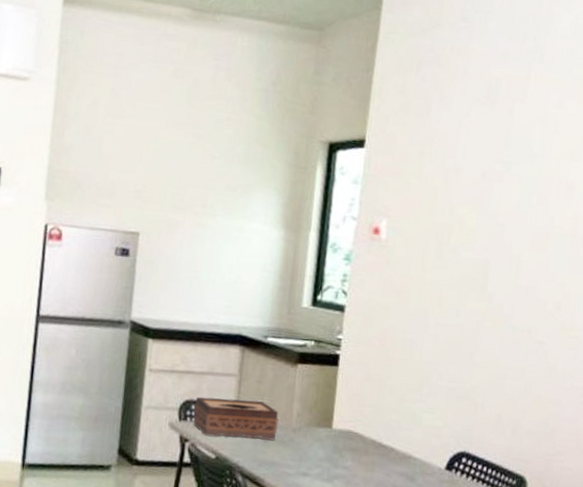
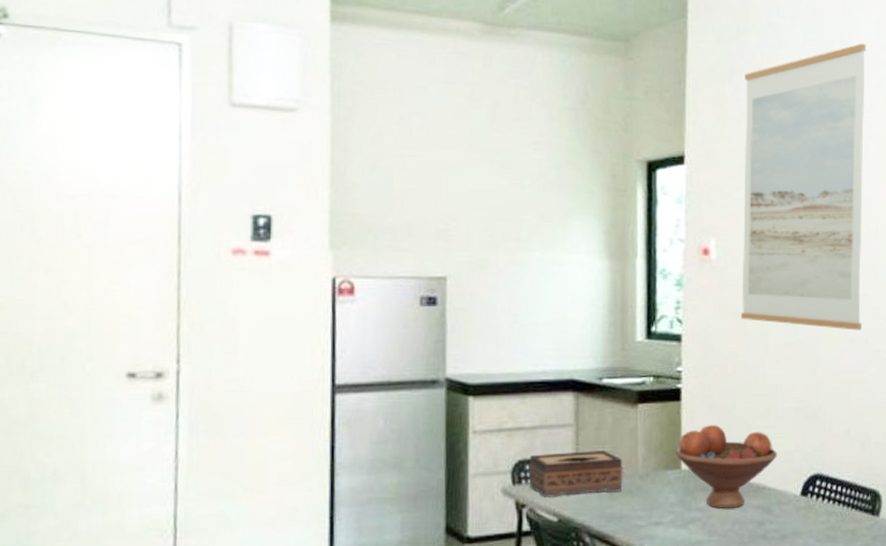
fruit bowl: none [328,391,426,472] -> present [675,424,777,508]
wall art: none [404,40,562,321] -> present [741,43,867,331]

